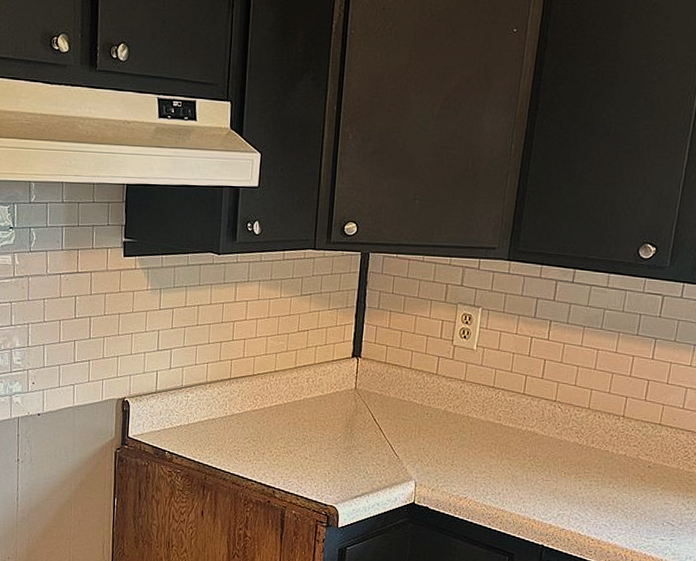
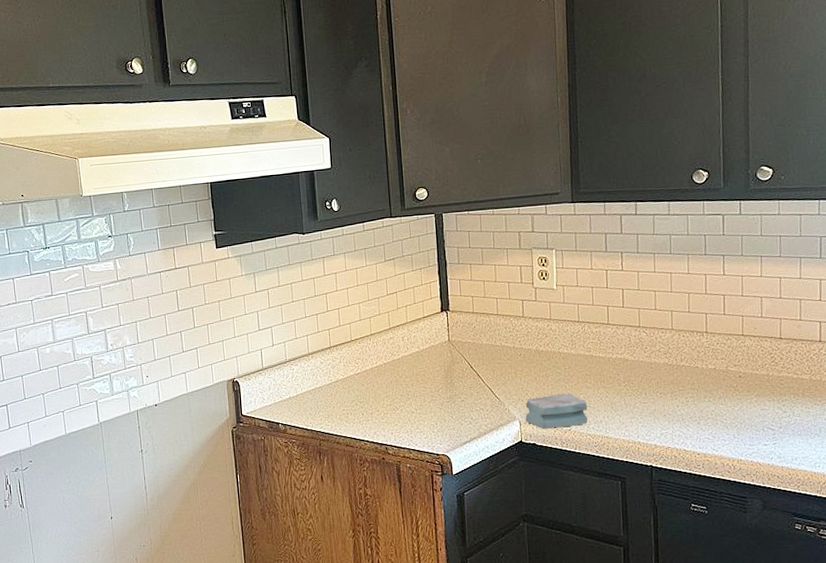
sponge: none [421,459,488,495] -> present [525,393,588,430]

